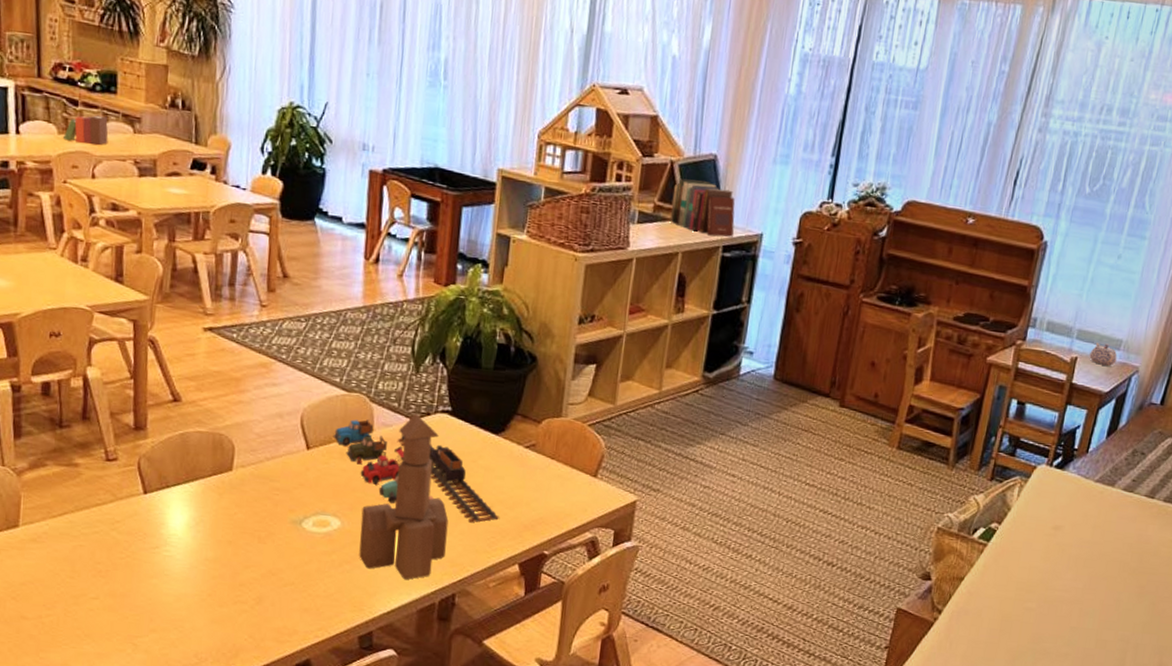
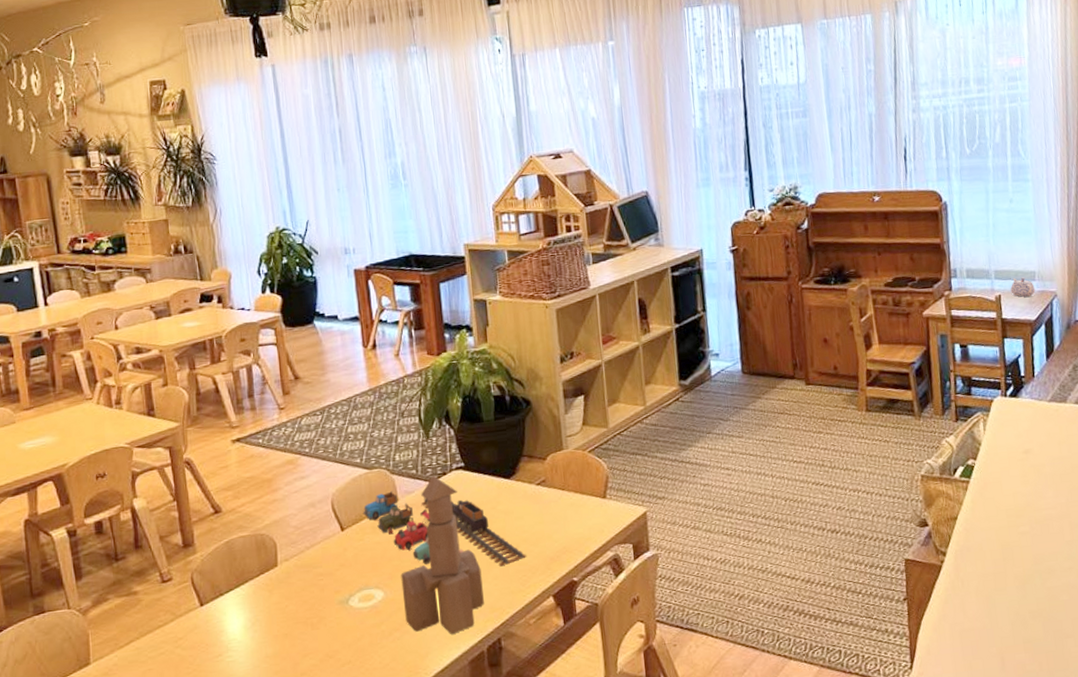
books: present [63,115,109,145] -> none [86,274,125,302]
books: present [669,178,735,238] -> none [617,214,678,262]

